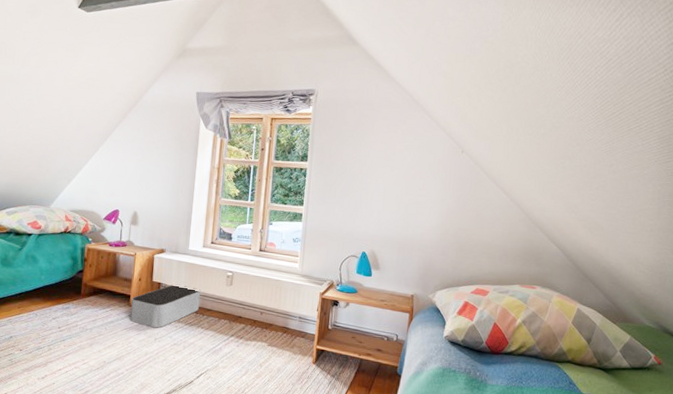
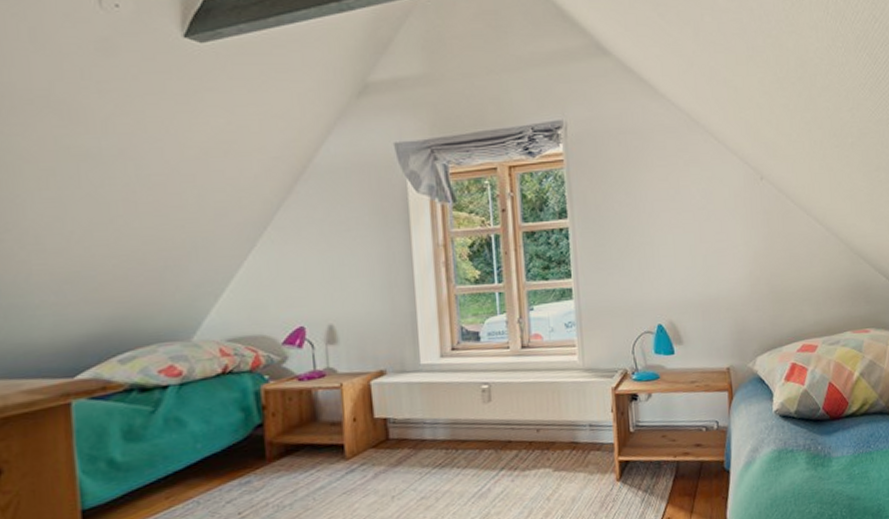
storage bin: present [130,284,201,328] -> none [347,415,449,483]

